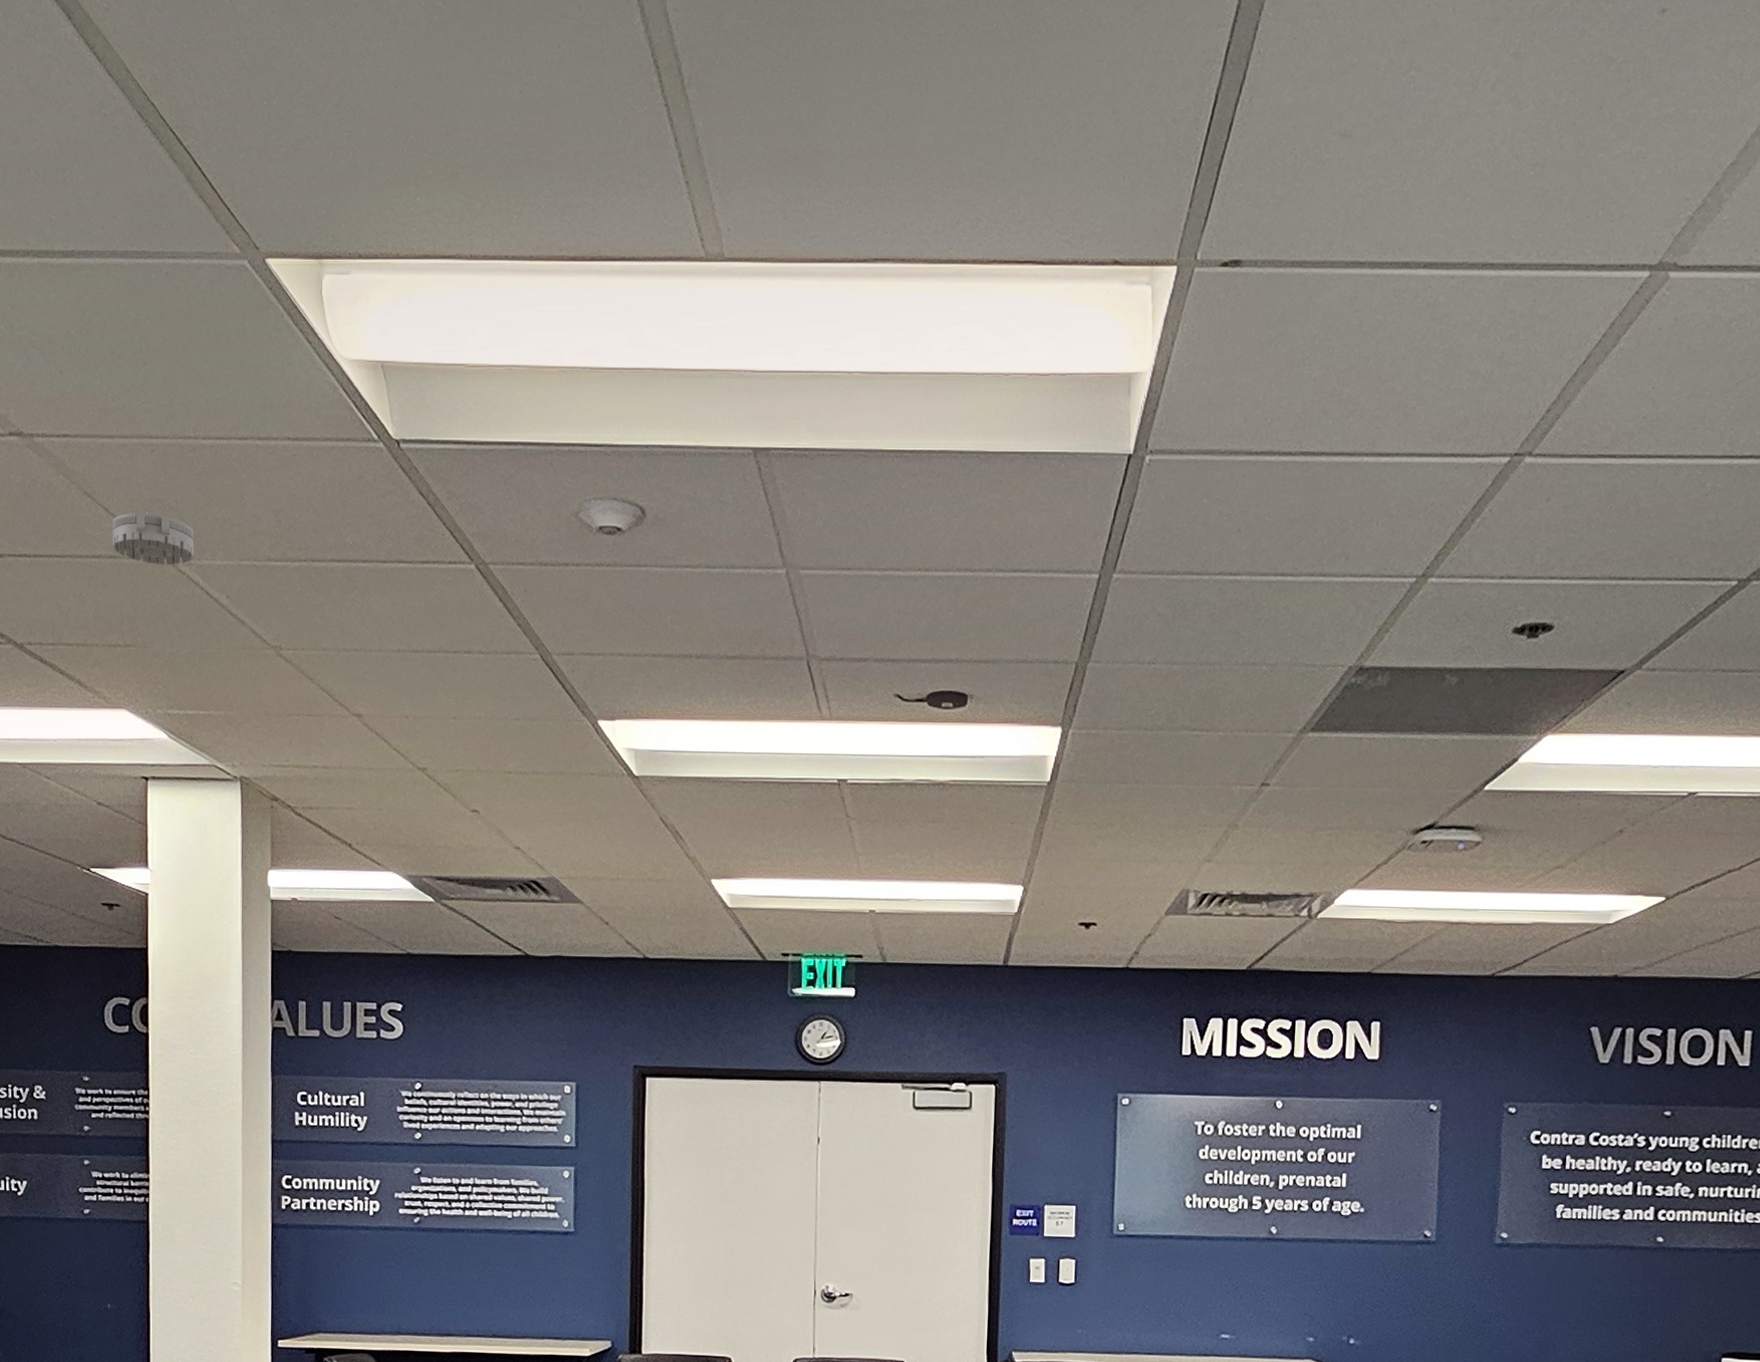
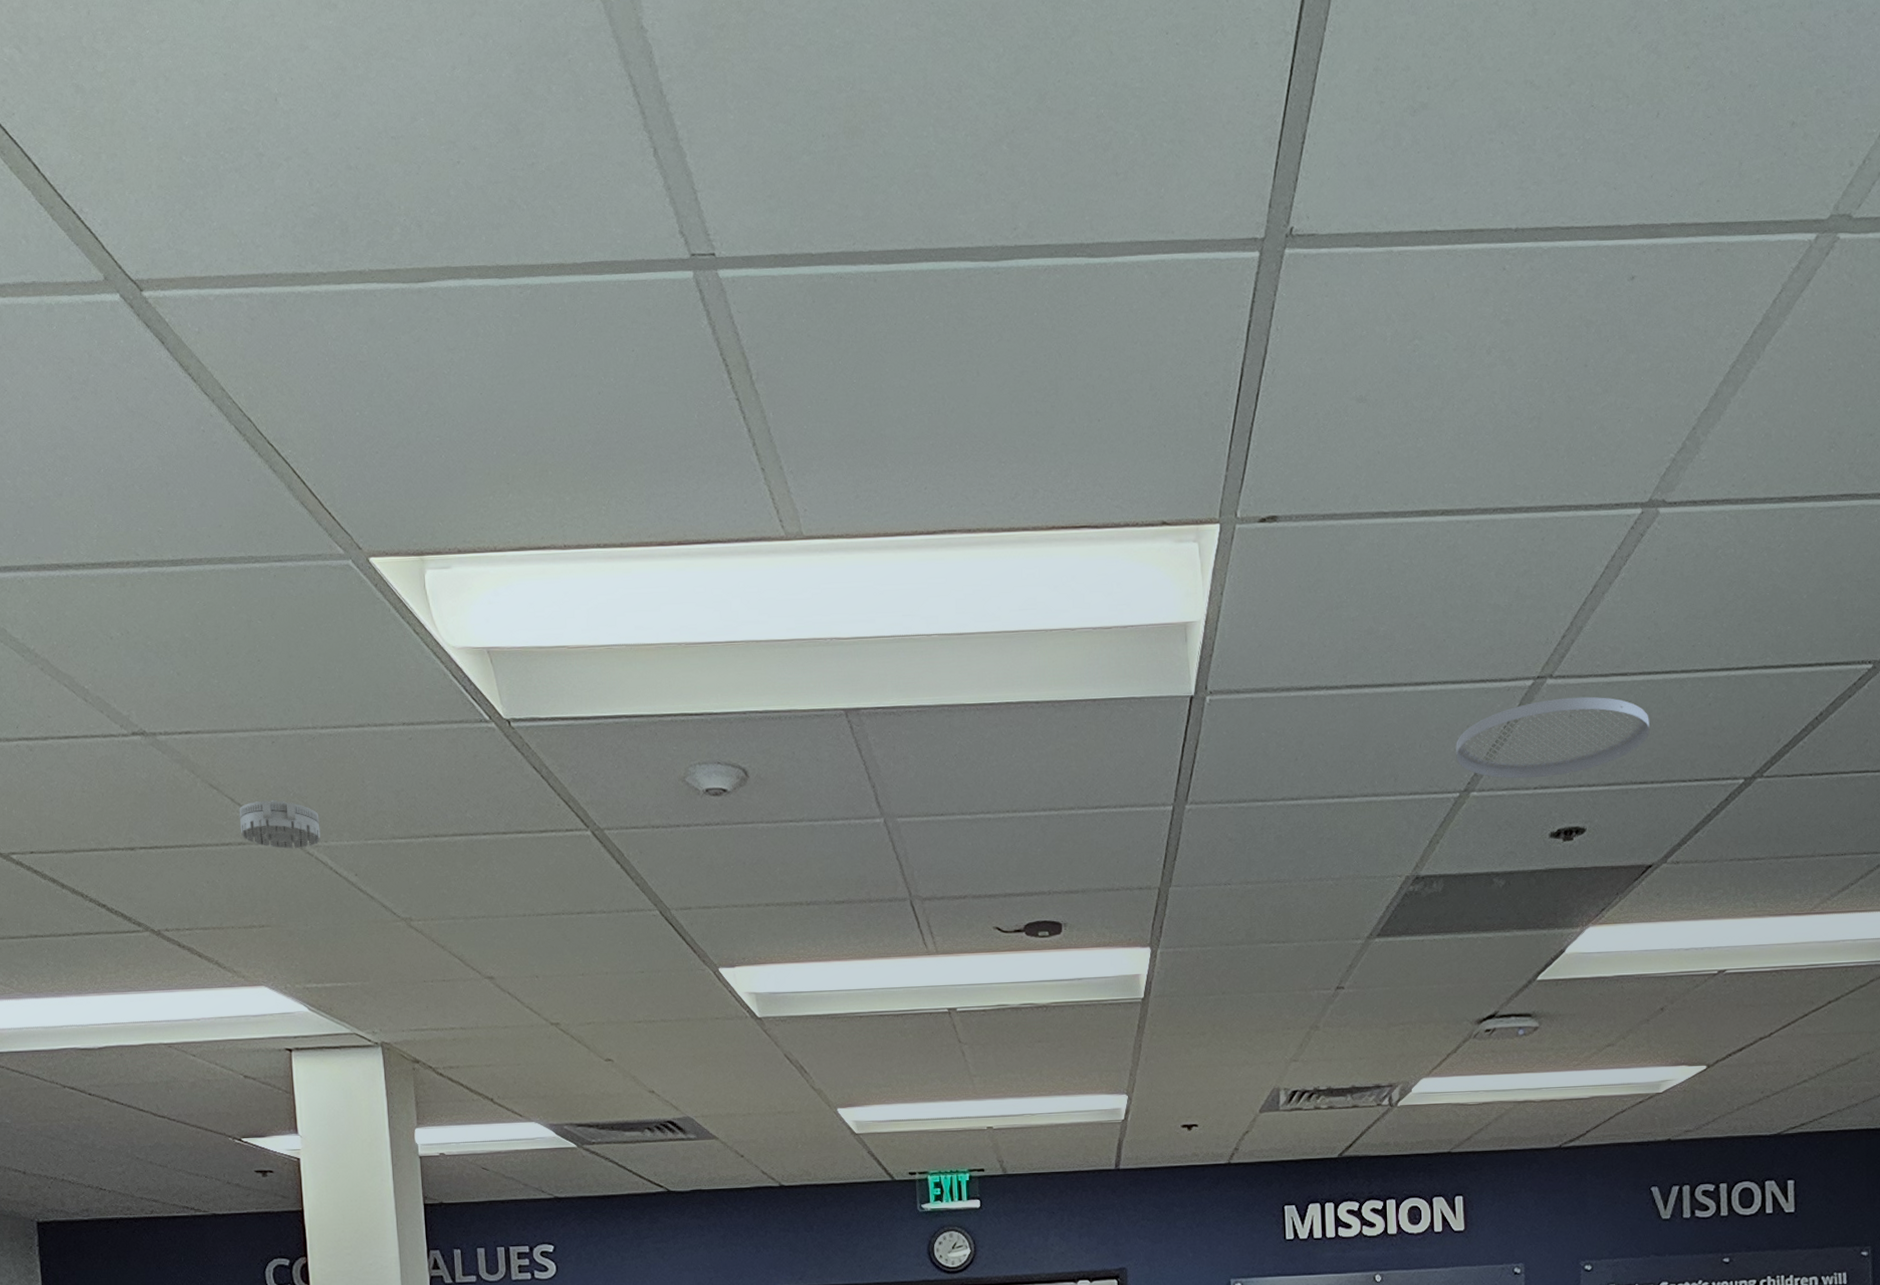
ceiling vent: none [1416,479,1637,566] -> present [1456,696,1650,779]

